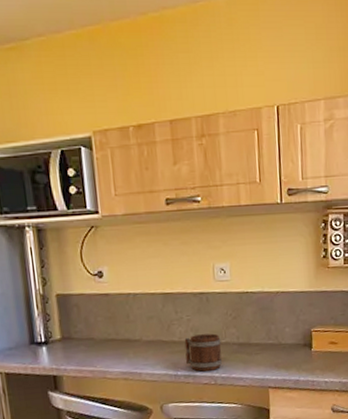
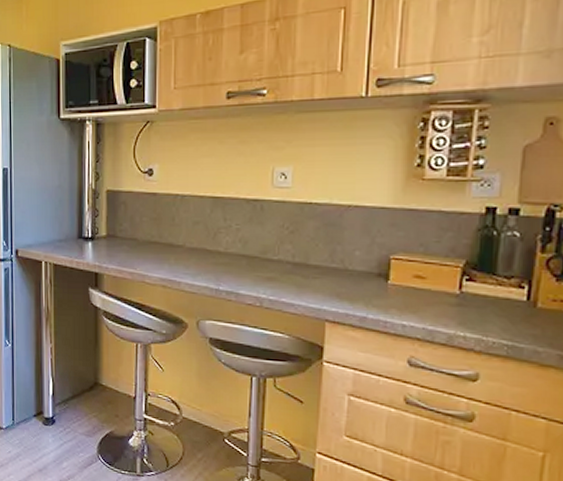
mug: present [184,333,222,372] -> none [230,247,273,291]

